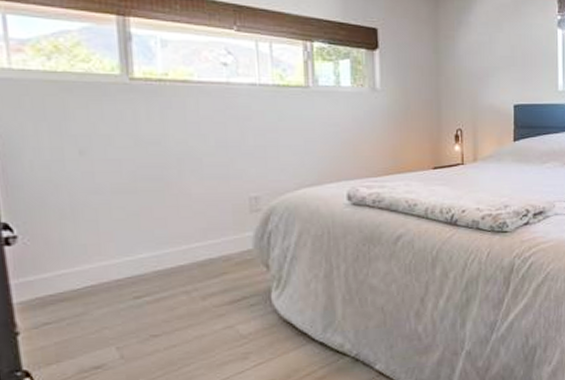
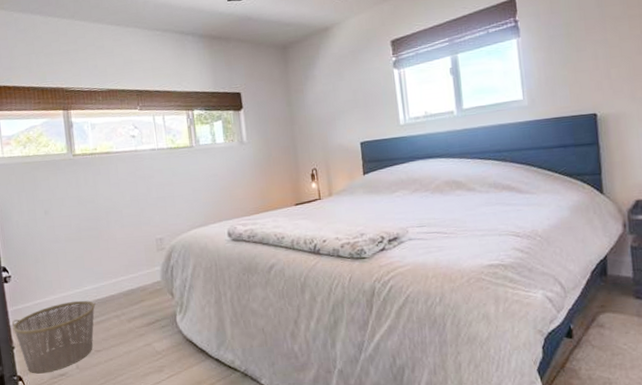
basket: none [15,271,155,367] -> present [12,300,96,374]

